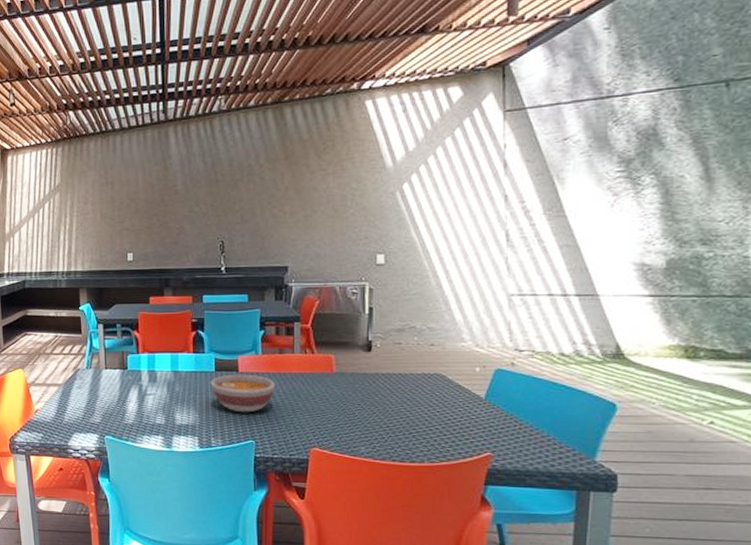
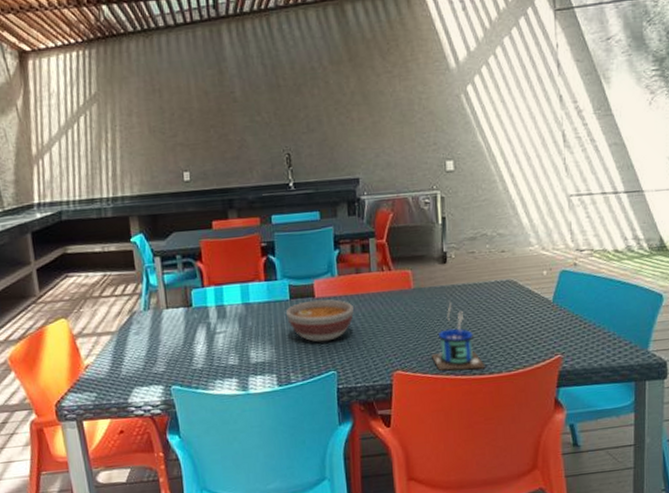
mug: none [351,389,406,457] -> present [432,302,486,371]

